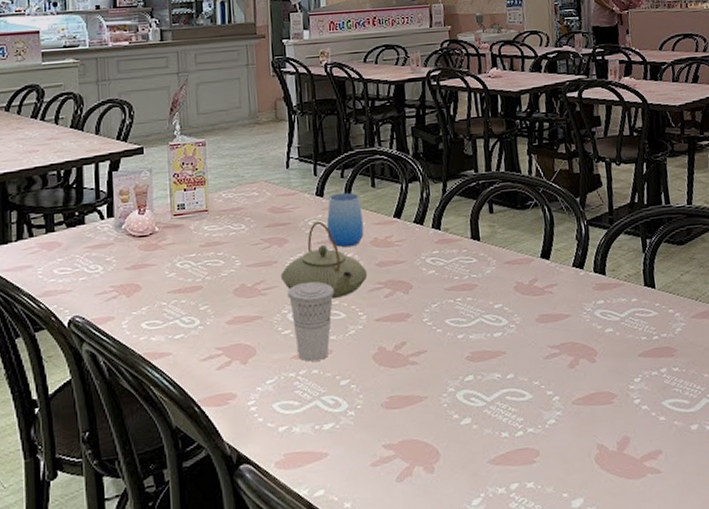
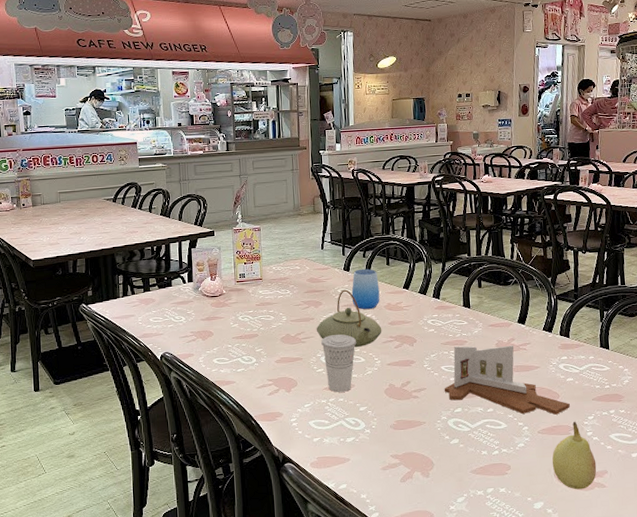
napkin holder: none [450,287,611,379] -> present [444,345,570,415]
fruit: none [591,385,649,479] -> present [552,421,597,490]

